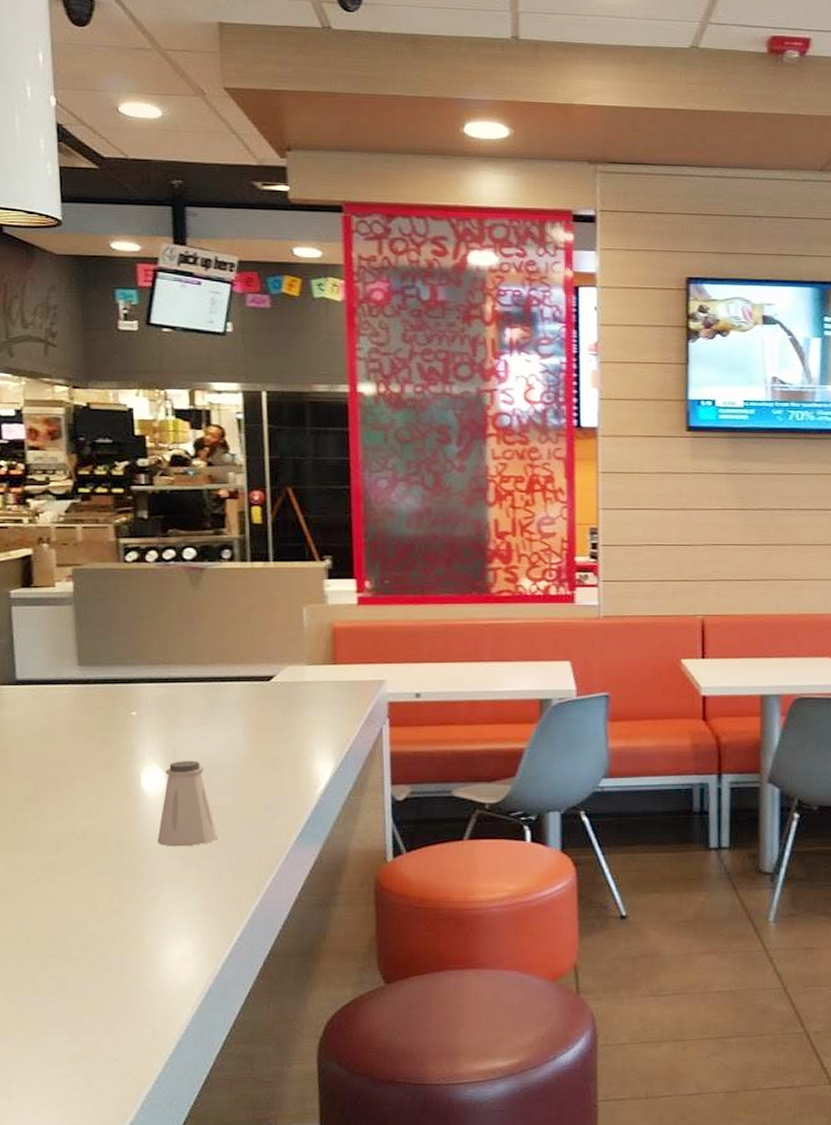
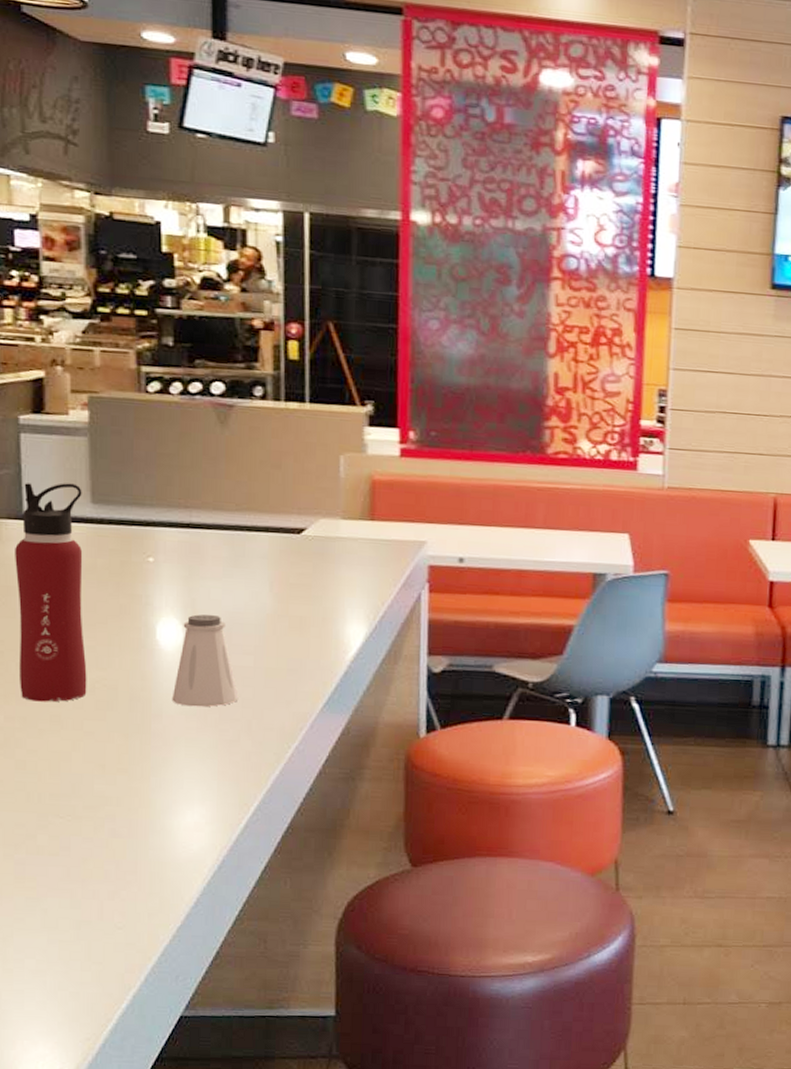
water bottle: none [9,649,79,851] -> present [15,483,87,702]

